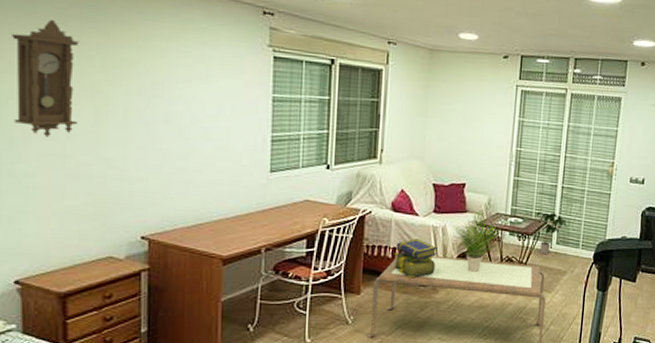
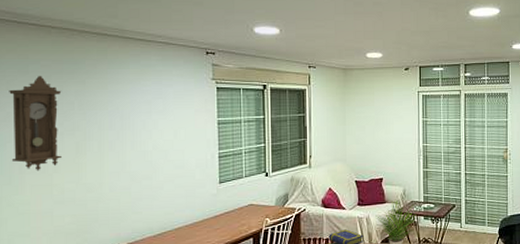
potted plant: present [536,211,567,255] -> none [445,196,473,234]

